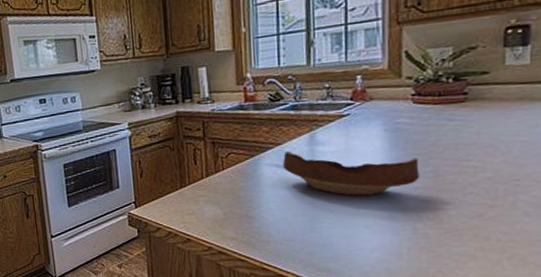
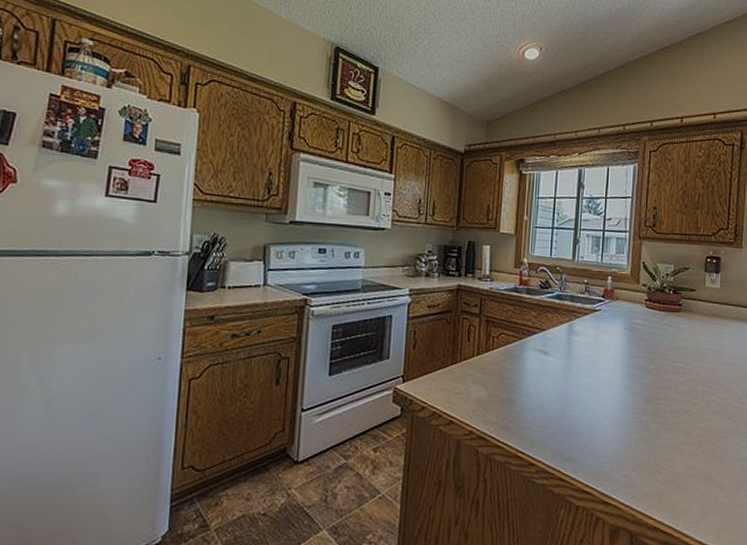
bowl: present [283,151,420,196] -> none [545,338,647,387]

